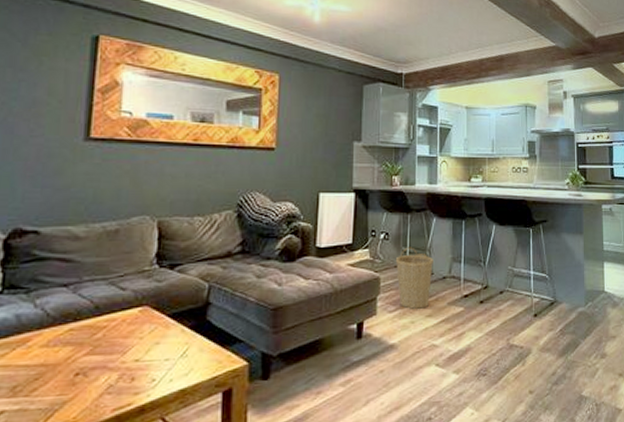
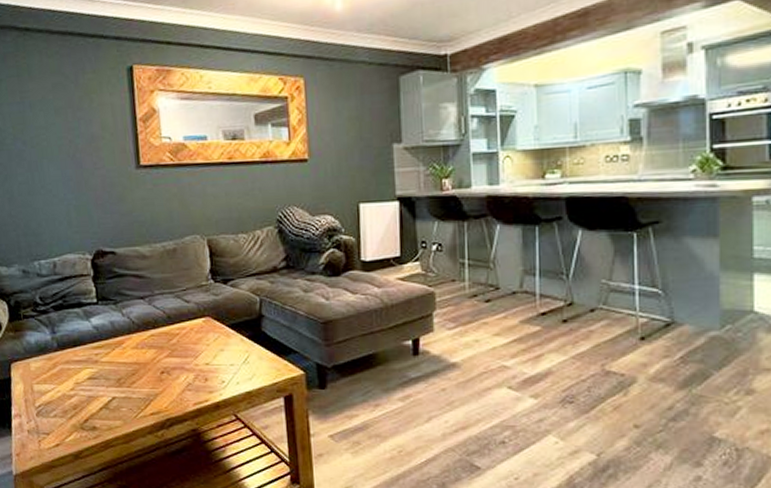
basket: present [395,247,433,309] -> none [451,258,499,327]

